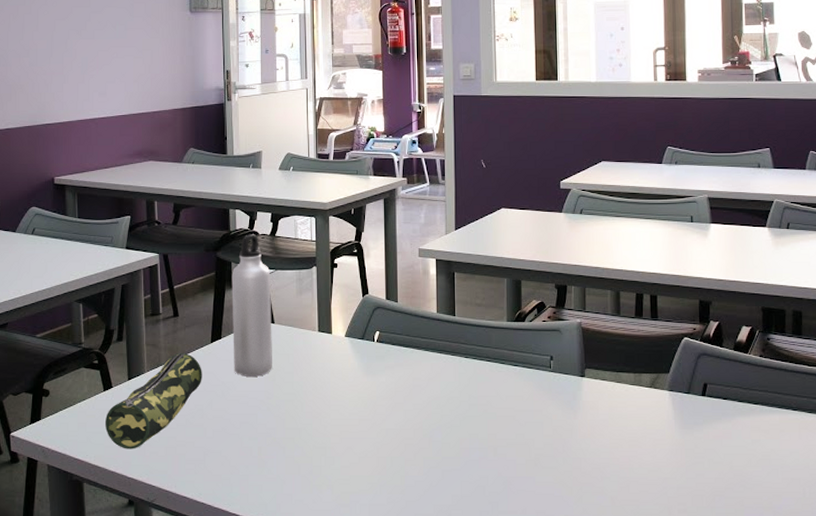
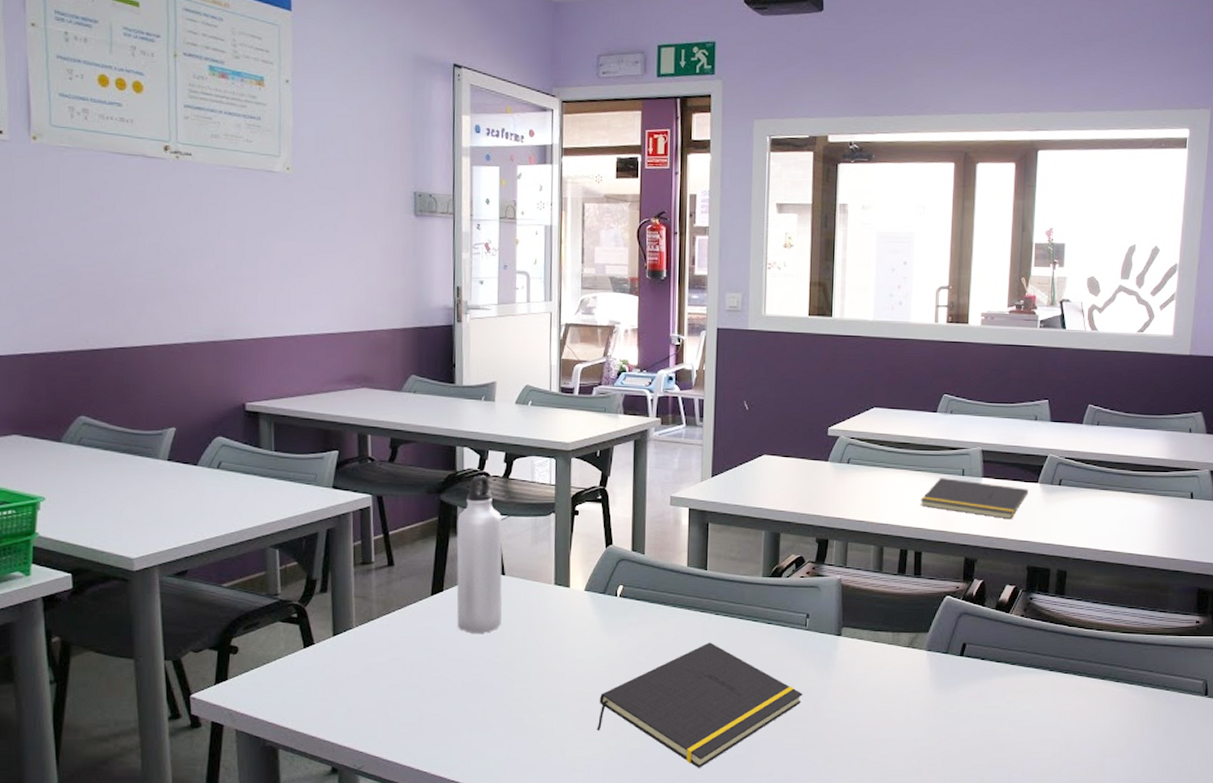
pencil case: present [105,353,202,449] -> none [305,607,420,712]
notepad: none [361,384,552,504] -> present [597,642,803,768]
notepad: none [652,225,757,263] -> present [920,478,1029,520]

